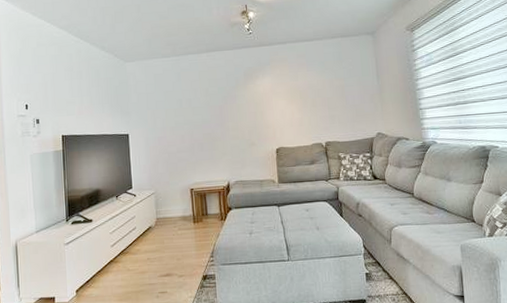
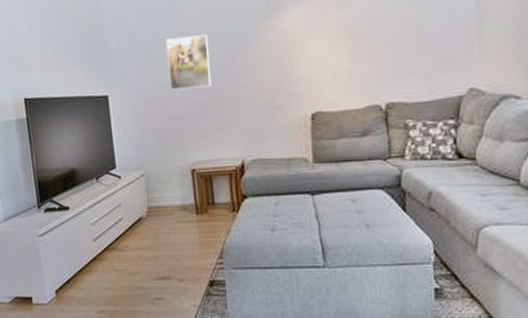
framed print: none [173,93,206,131] -> present [165,34,211,90]

